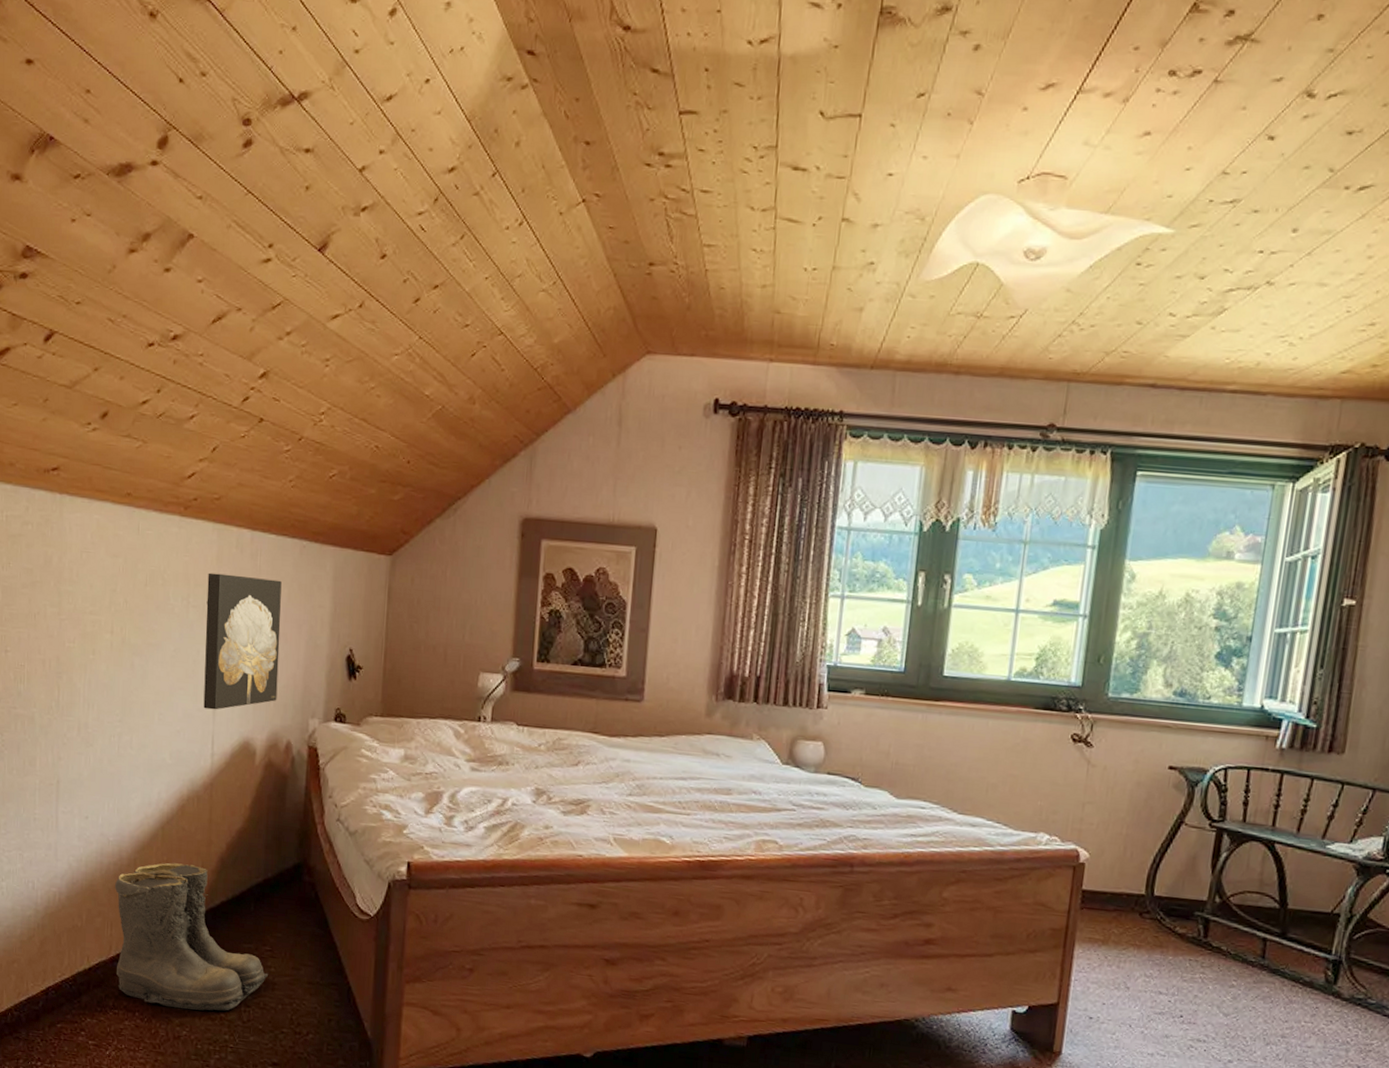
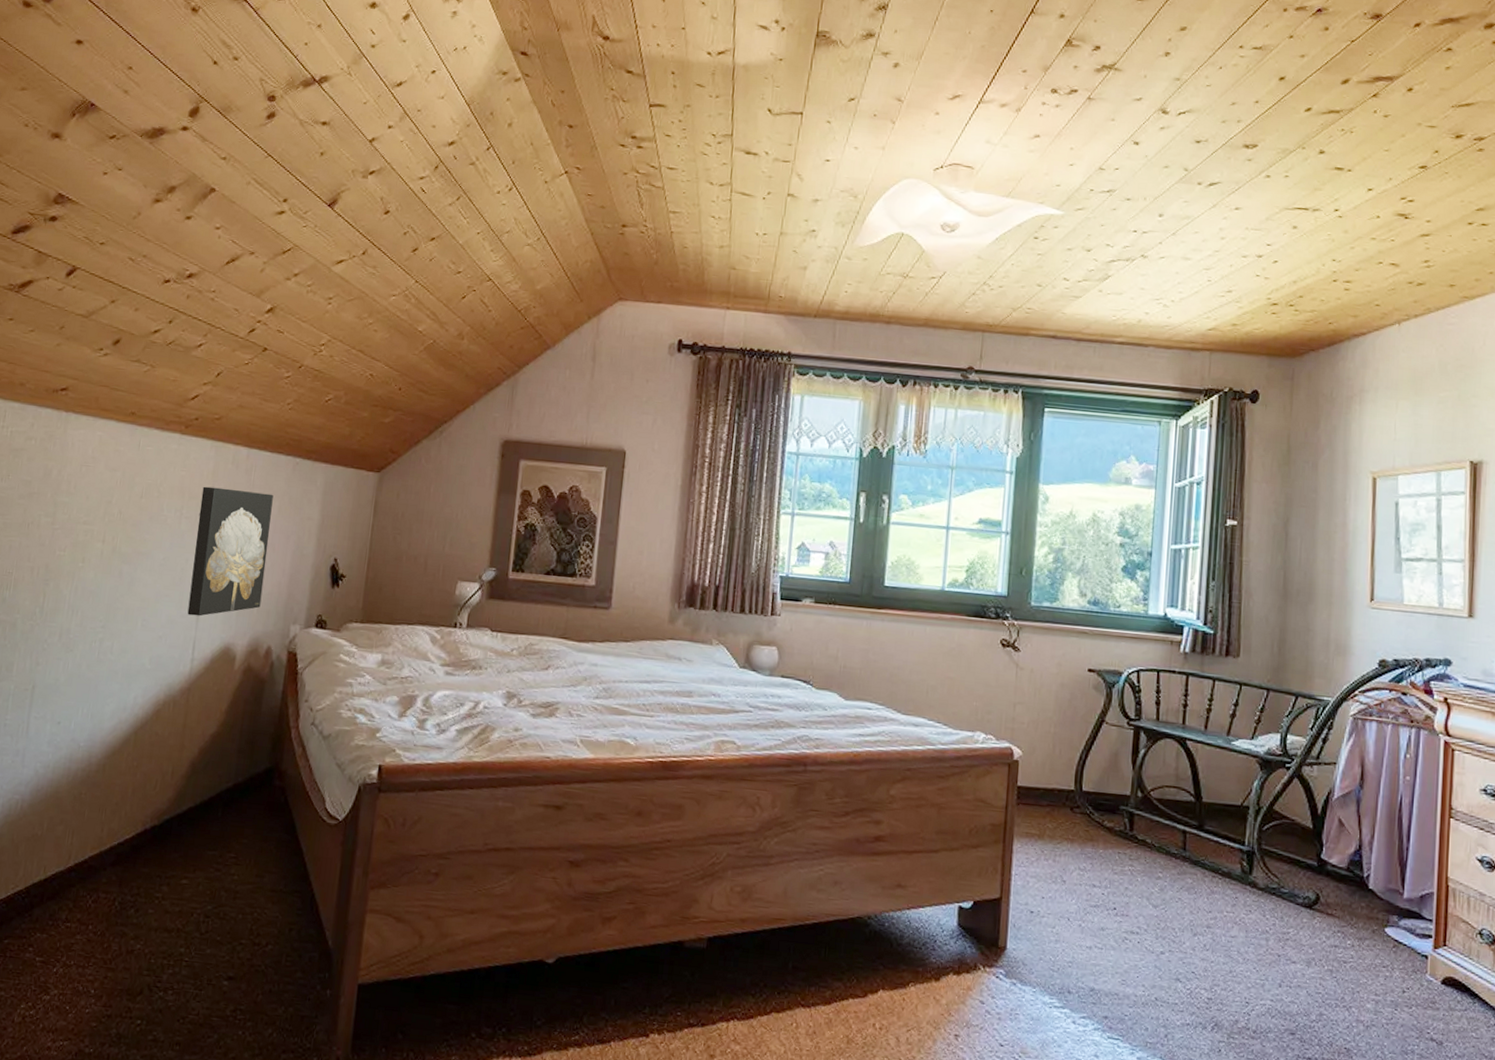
boots: present [115,863,269,1011] -> none [72,768,232,922]

